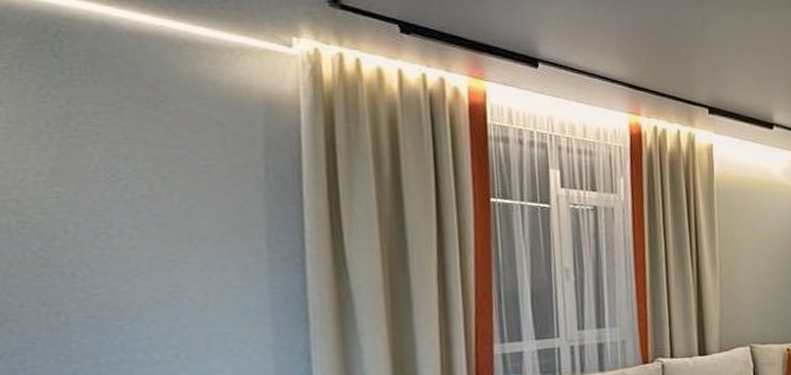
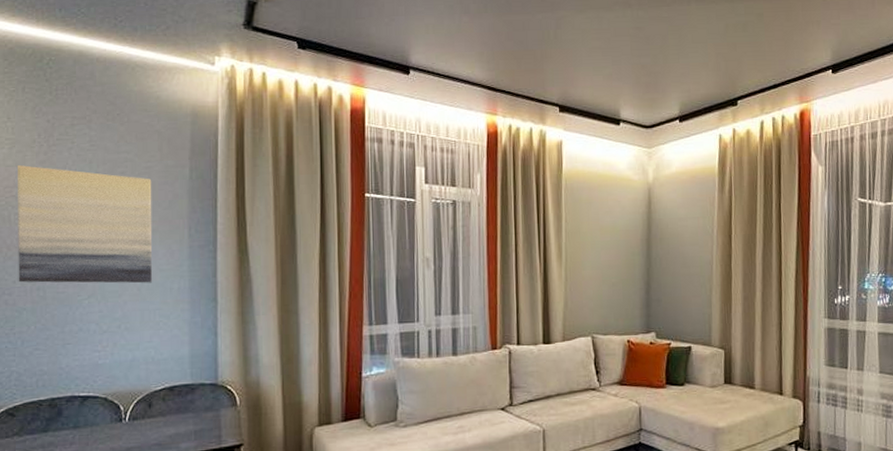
wall art: none [16,161,220,306] -> present [17,165,153,284]

